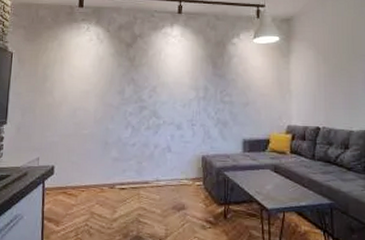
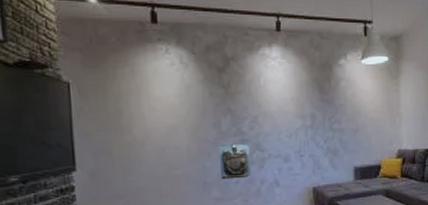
wall sculpture: none [120,109,148,142] -> present [218,143,252,180]

